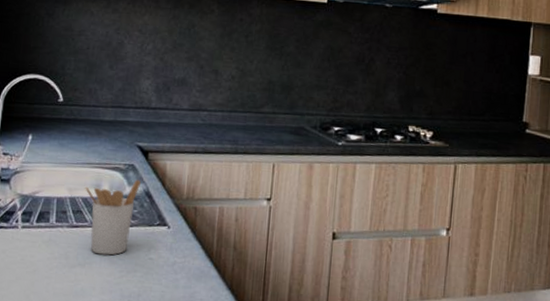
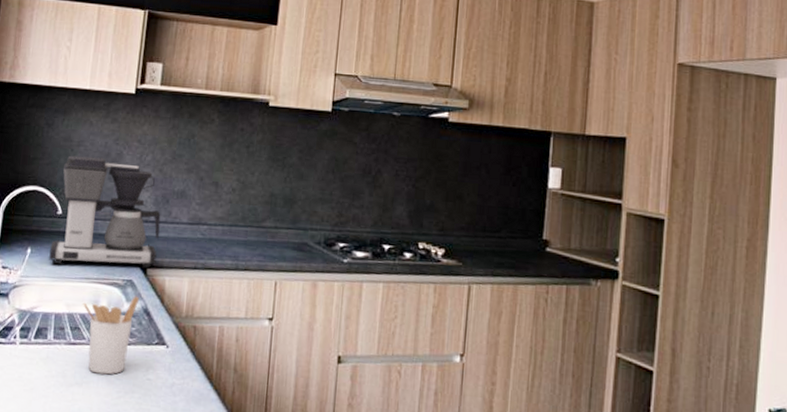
coffee maker: none [50,44,162,153] -> present [49,155,161,269]

